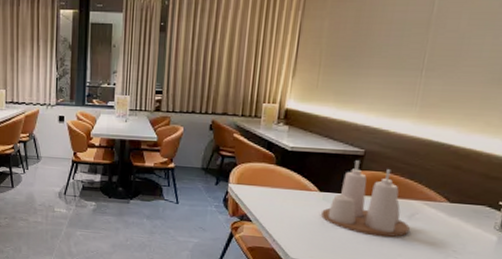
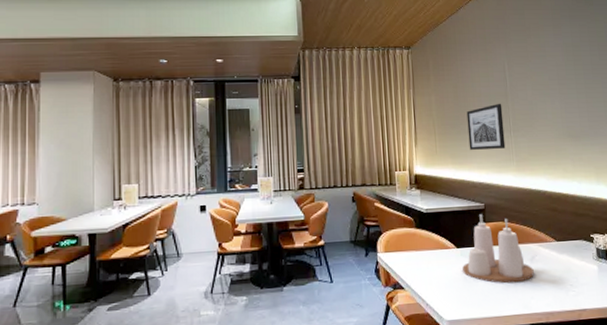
wall art: none [360,33,419,90] -> present [466,103,506,150]

